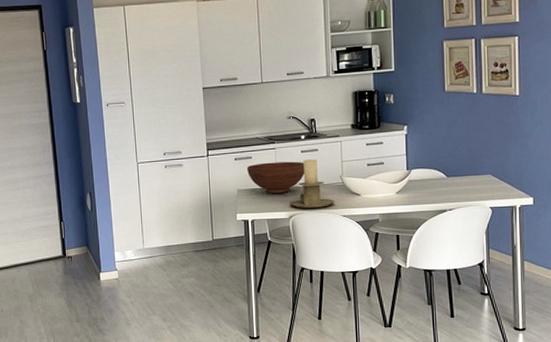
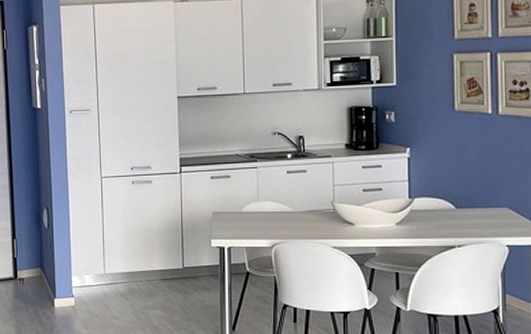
fruit bowl: present [247,161,305,193] -> none [225,183,290,218]
candle holder: present [289,159,334,208] -> none [272,181,324,237]

